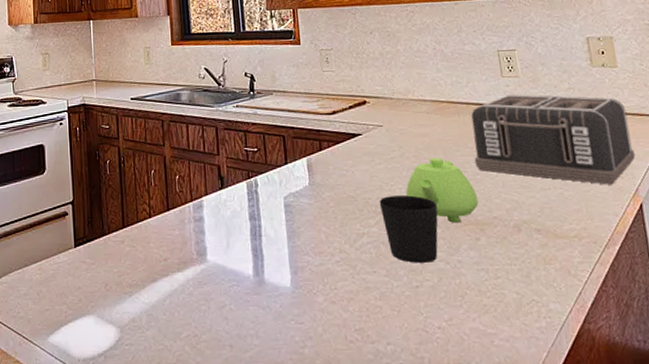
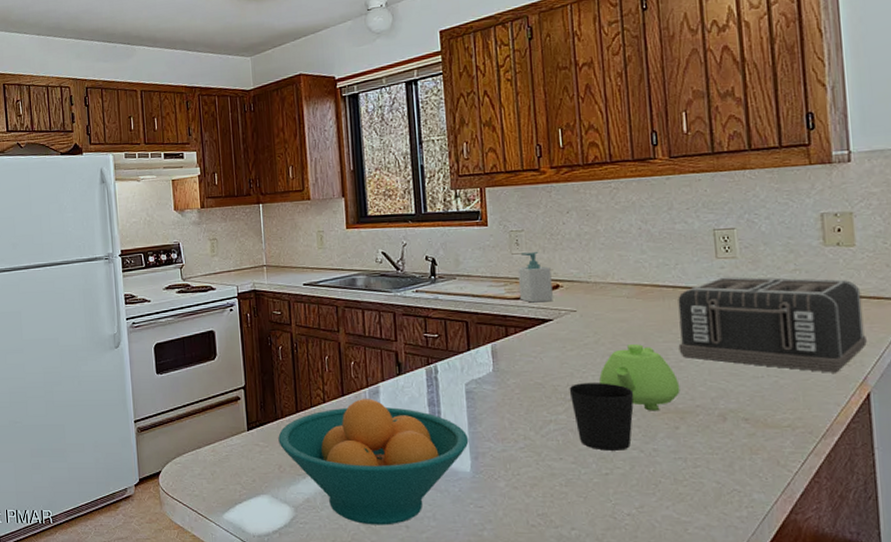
fruit bowl: none [105,213,288,345] -> present [278,399,469,525]
soap bottle: none [328,70,361,118] -> present [517,252,553,303]

